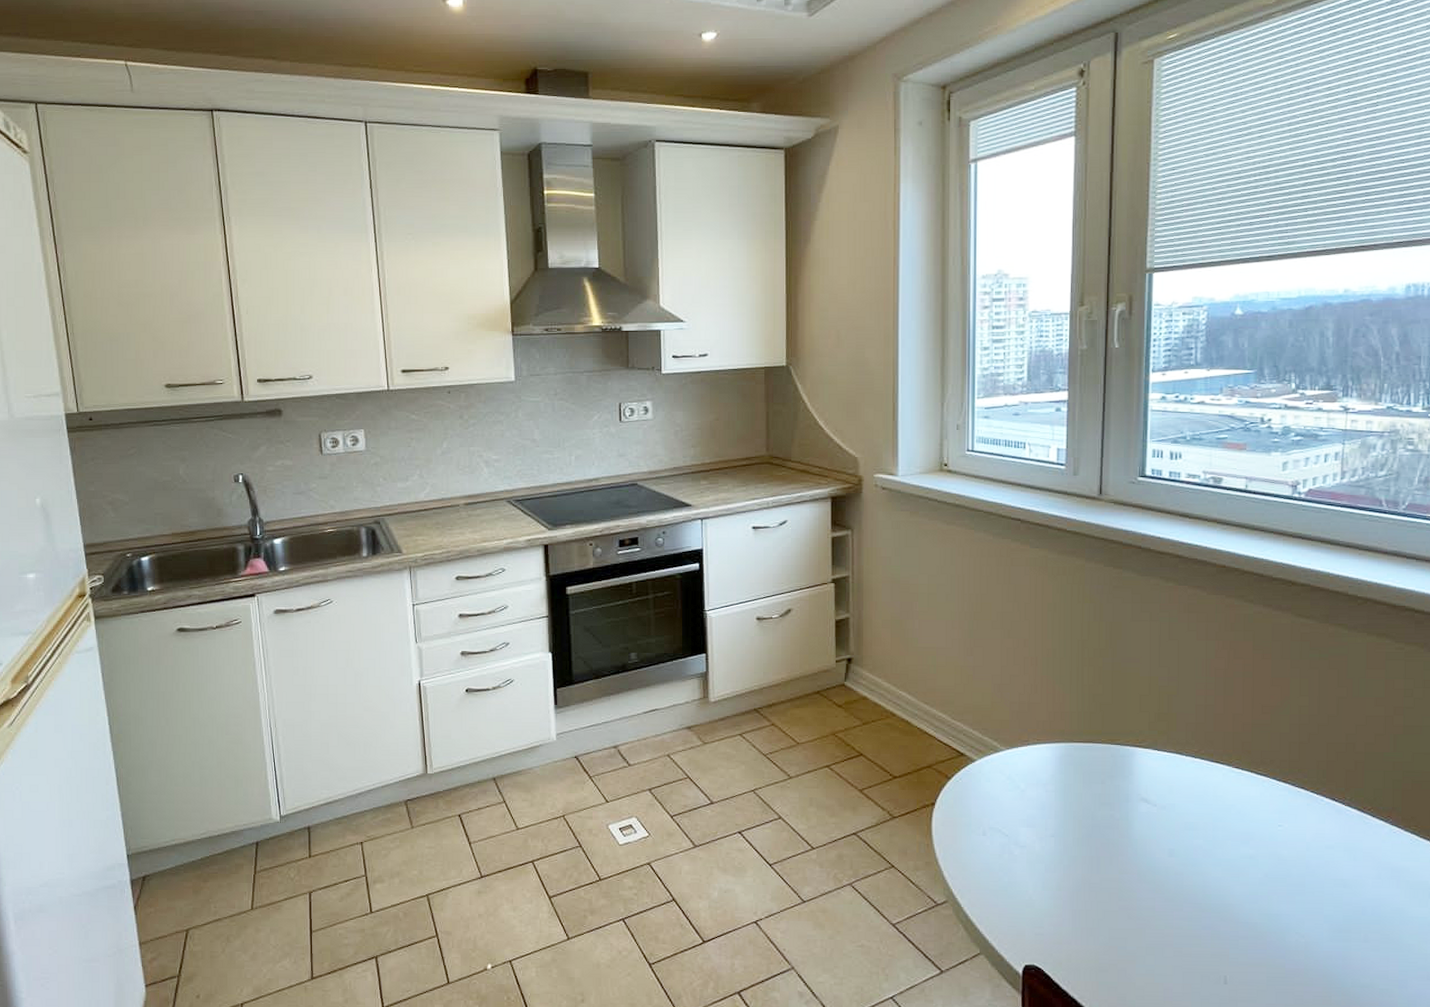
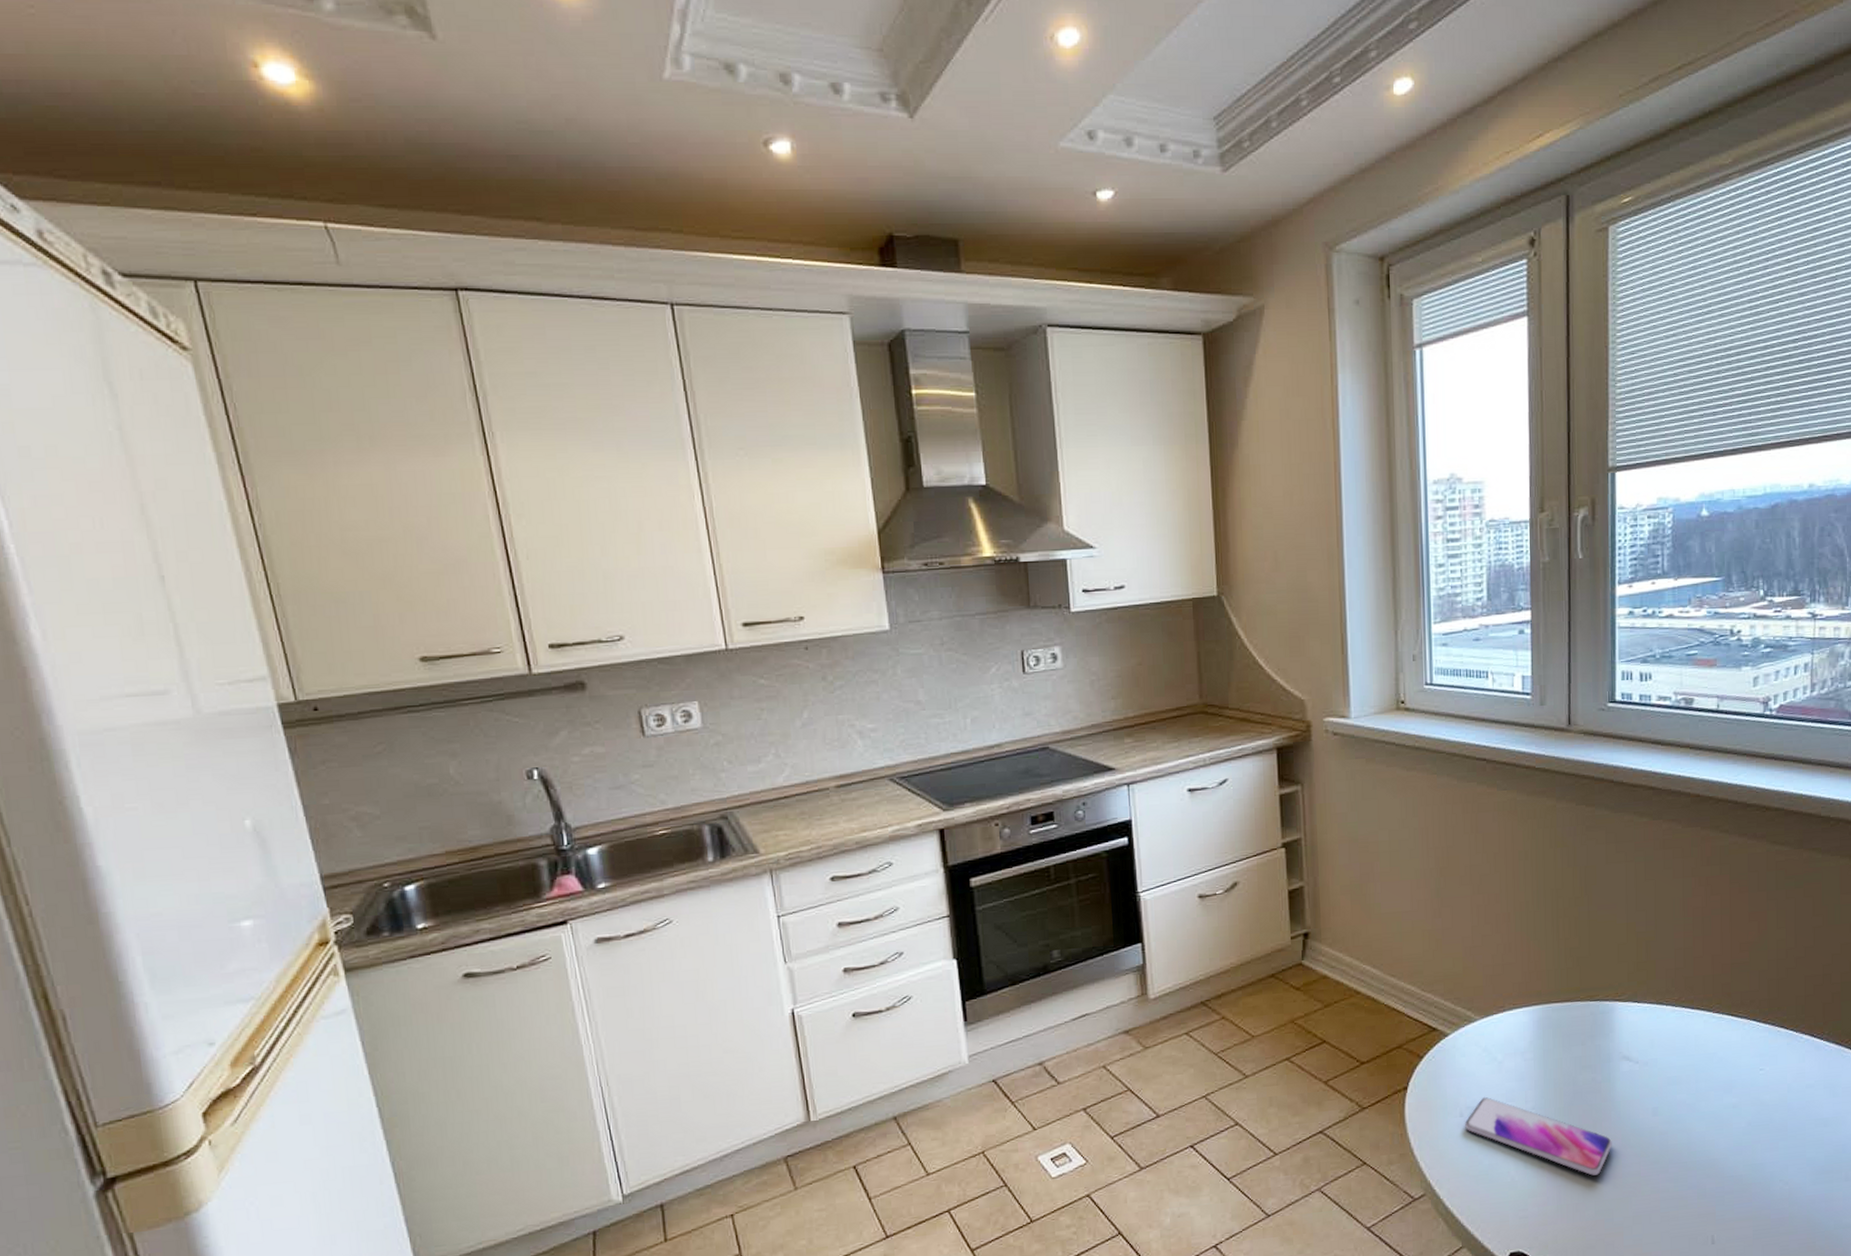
smartphone: none [986,820,1128,905] -> present [1464,1096,1612,1176]

